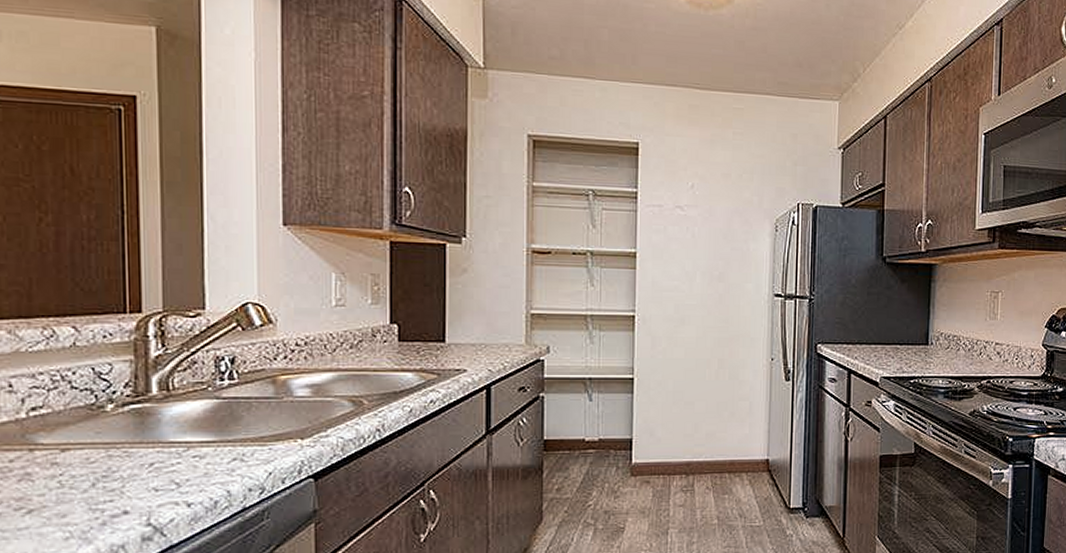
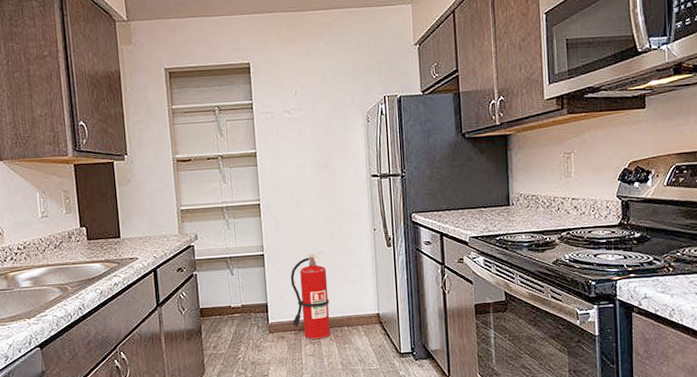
fire extinguisher: none [661,380,710,487] -> present [290,251,330,340]

